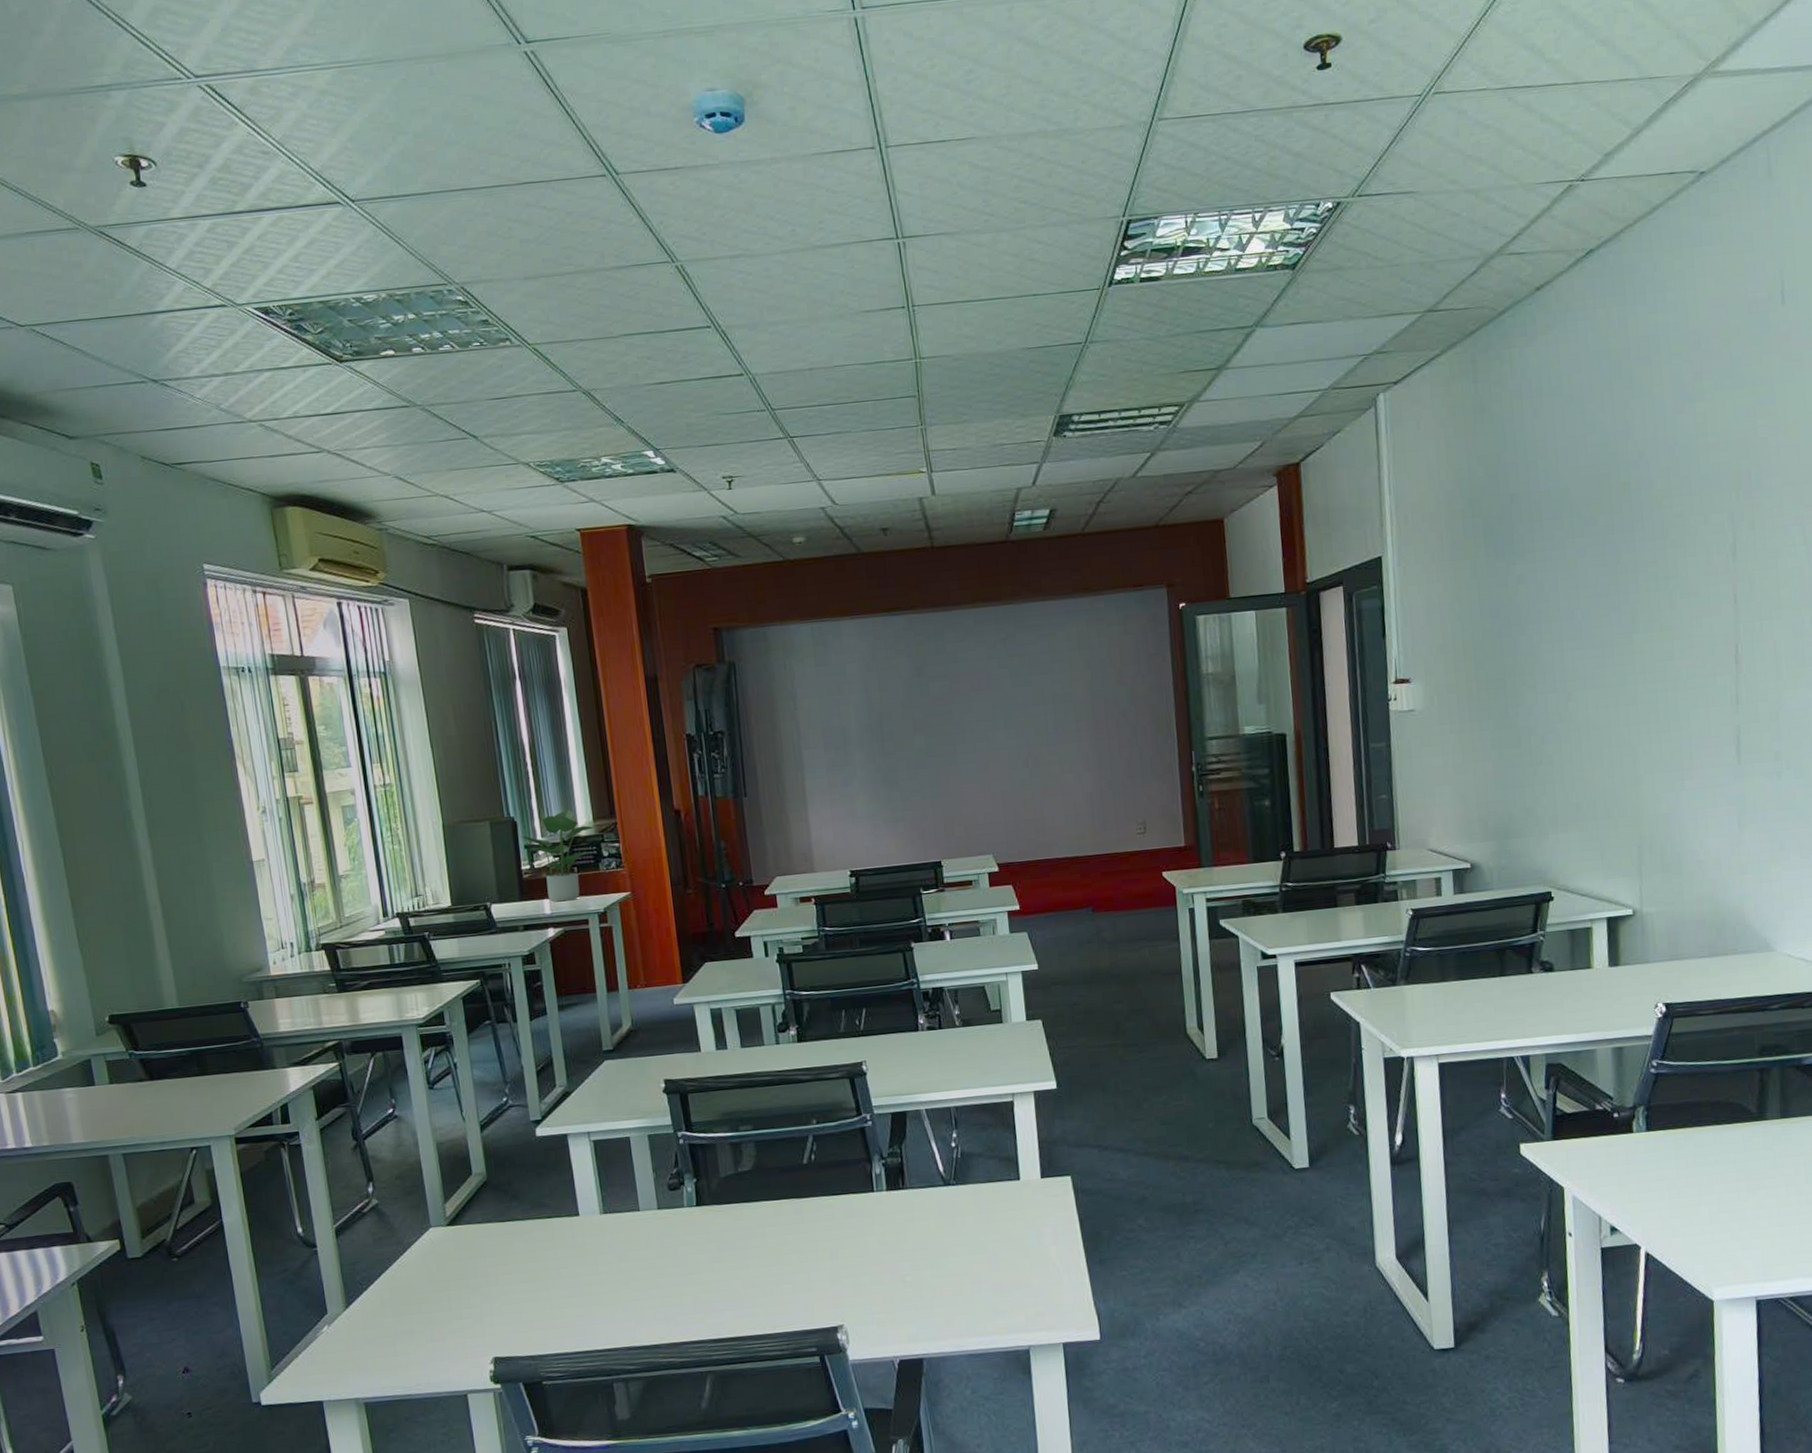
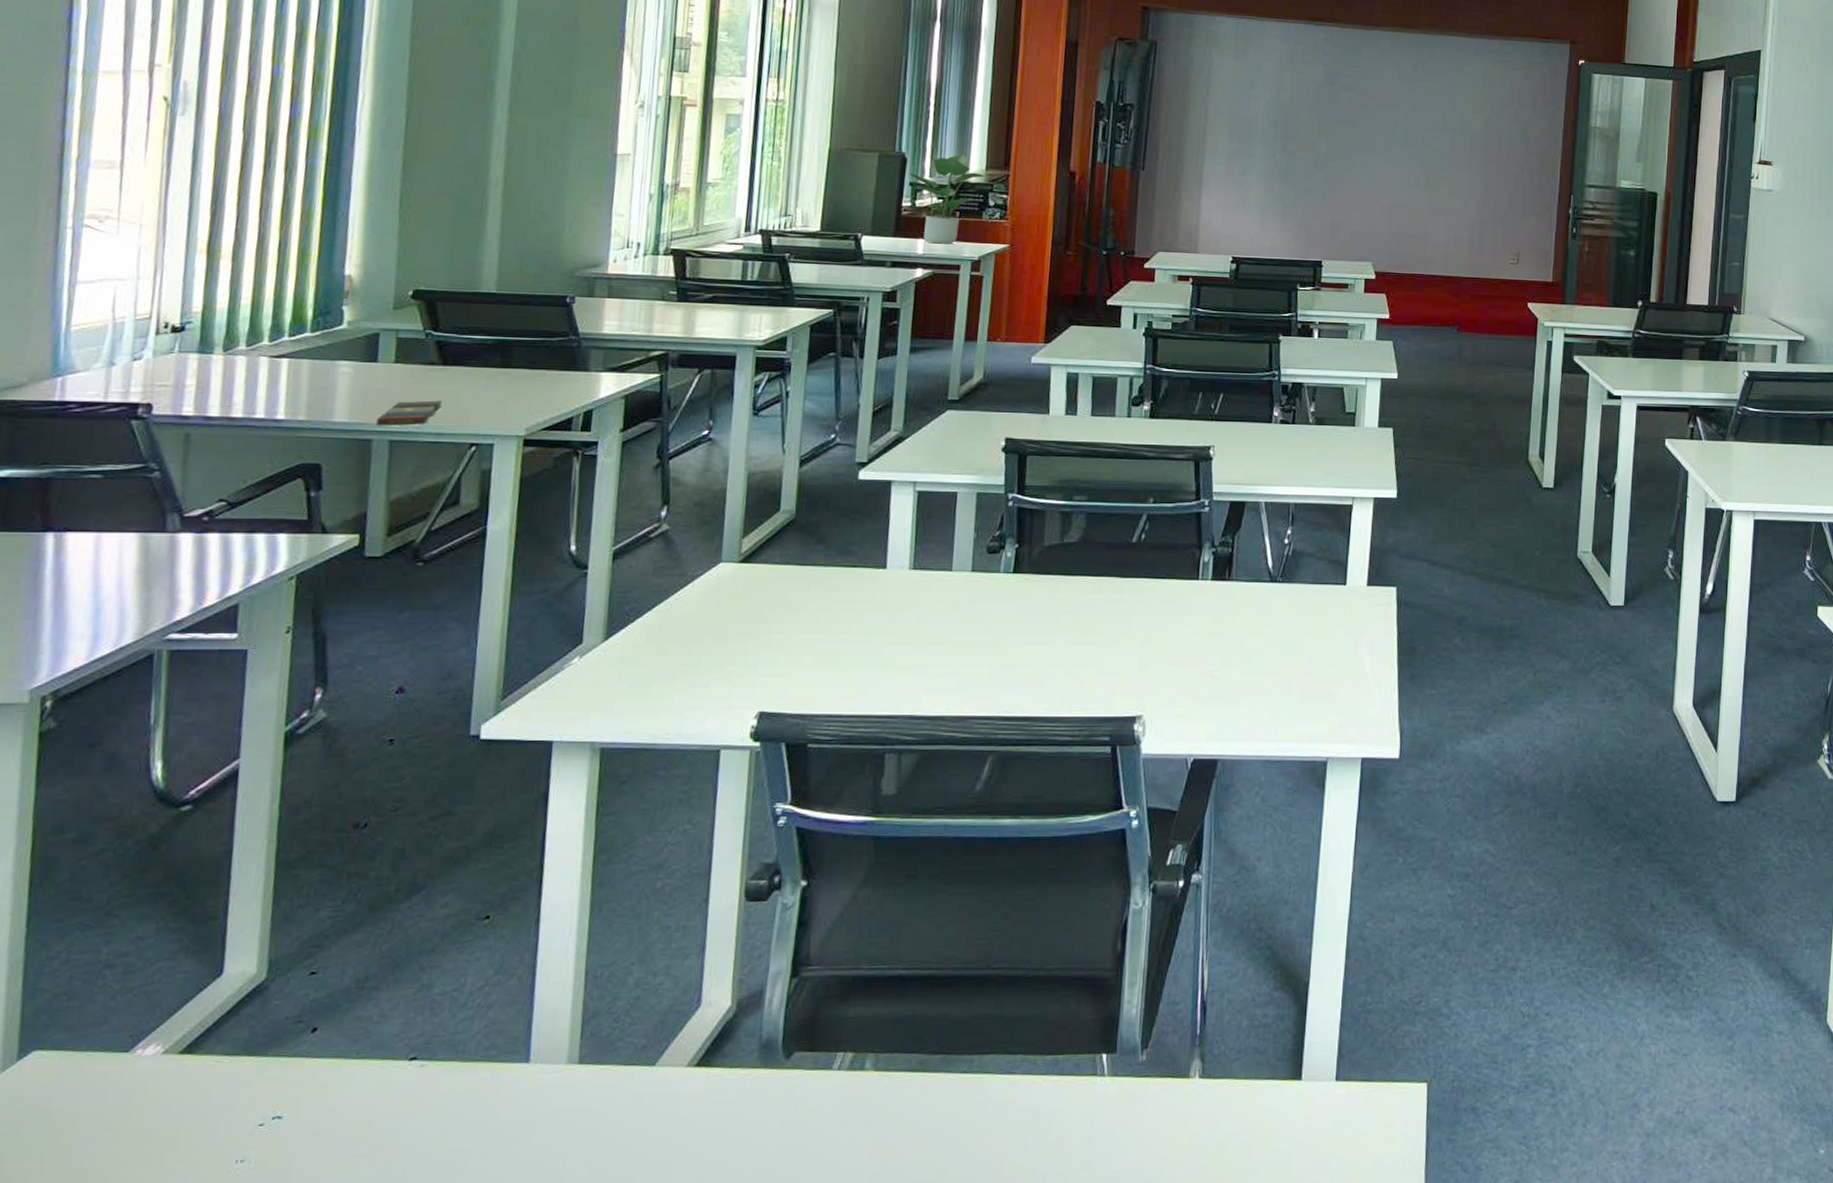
book set: none [108,1112,159,1143] -> present [376,400,442,426]

